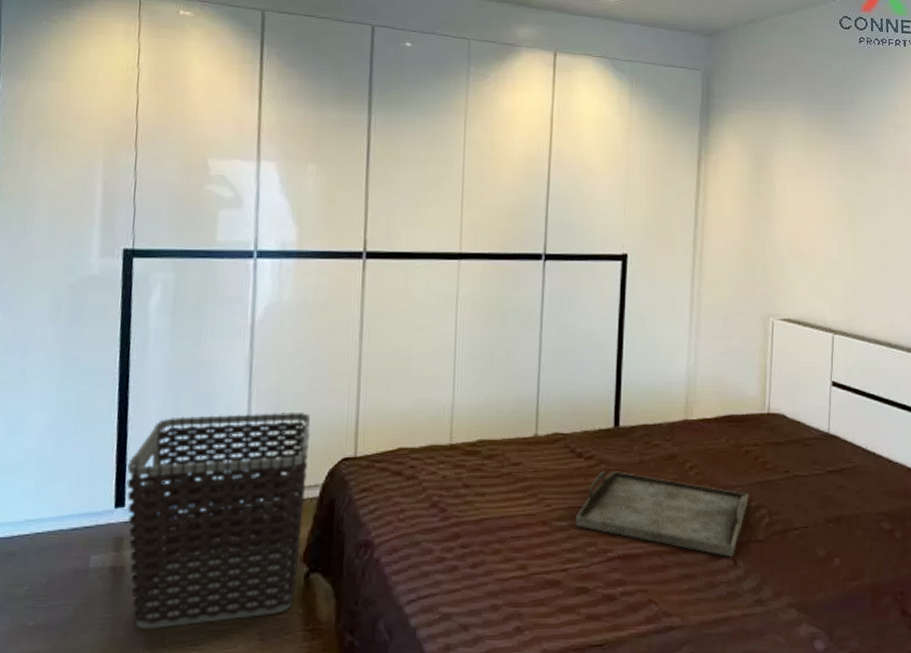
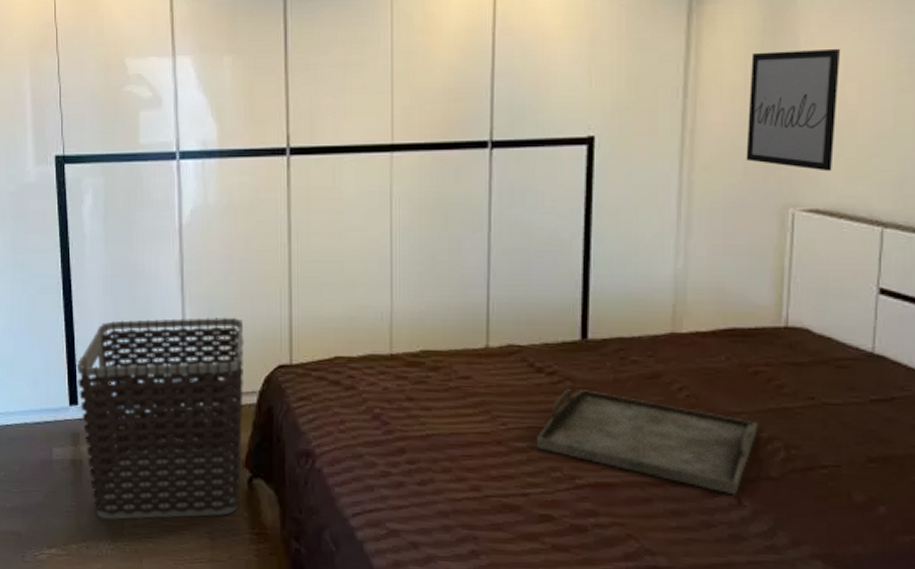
wall art: none [739,194,804,290] -> present [746,48,841,172]

